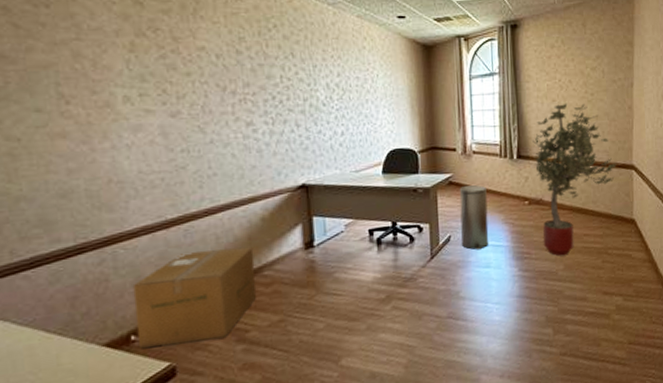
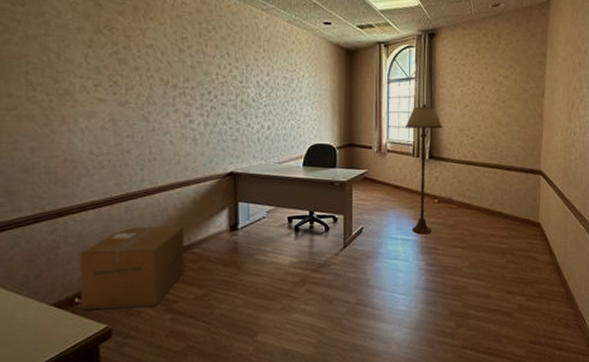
pedal bin: present [459,185,489,250] -> none [373,181,399,243]
floor lamp: none [490,100,531,240] -> present [404,103,443,235]
potted tree: present [533,103,618,256] -> none [444,108,526,254]

